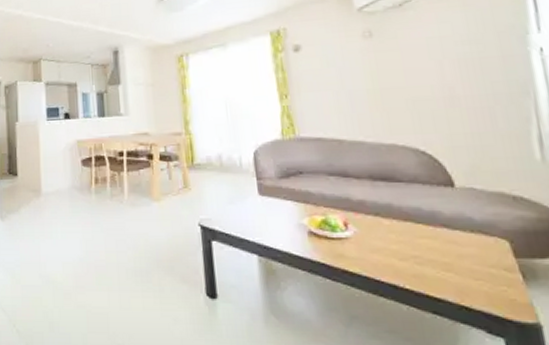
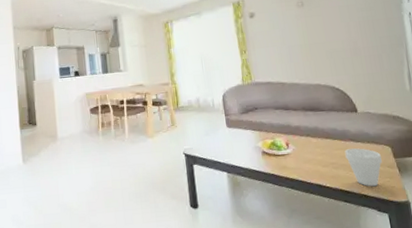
cup: none [433,239,495,297] -> present [344,148,382,187]

